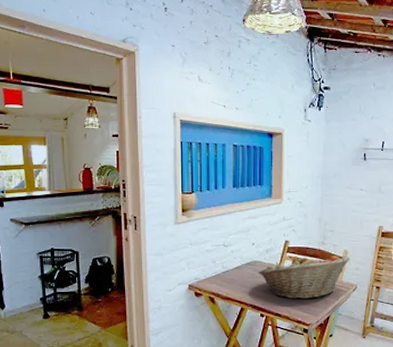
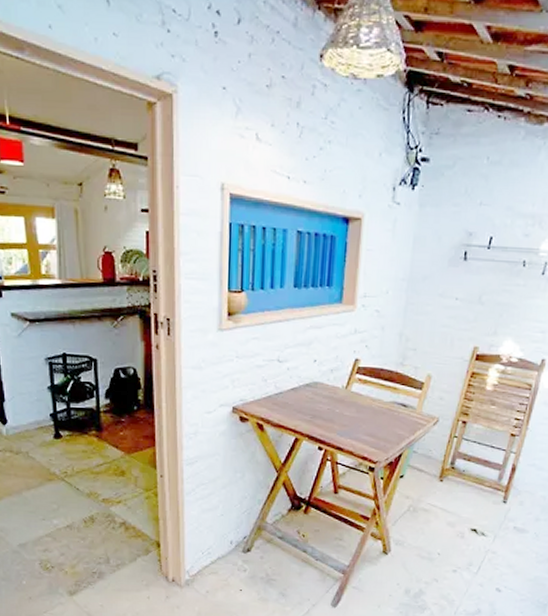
fruit basket: present [258,255,351,299] -> none [318,378,435,432]

